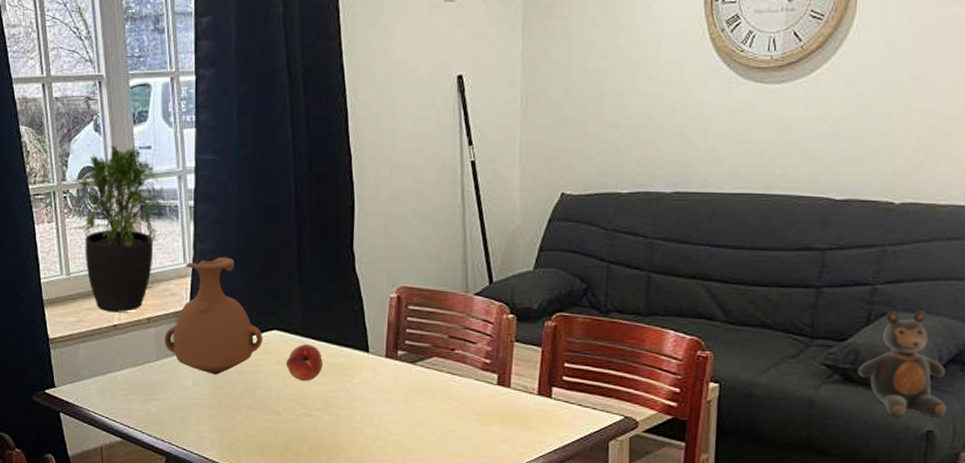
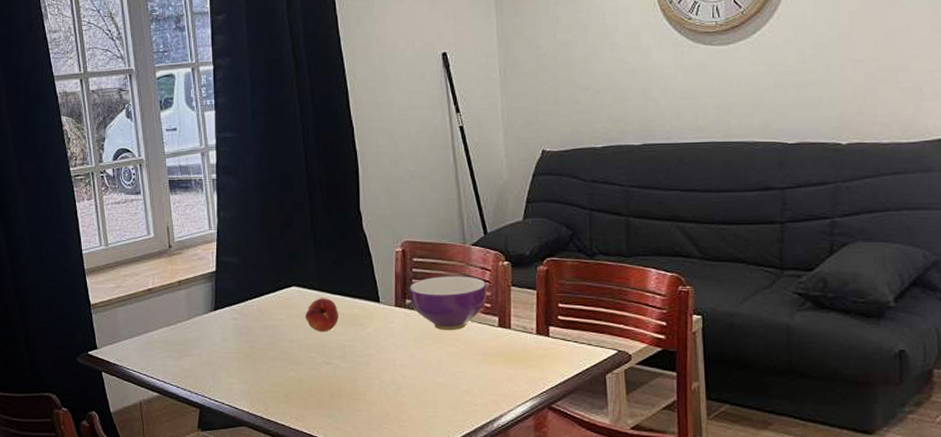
potted plant: present [65,145,174,313] -> none [102,128,199,278]
vase: present [164,257,263,375] -> none [194,222,284,330]
bowl: none [402,327,488,386] -> present [409,276,487,330]
teddy bear: present [857,311,947,418] -> none [827,240,915,339]

